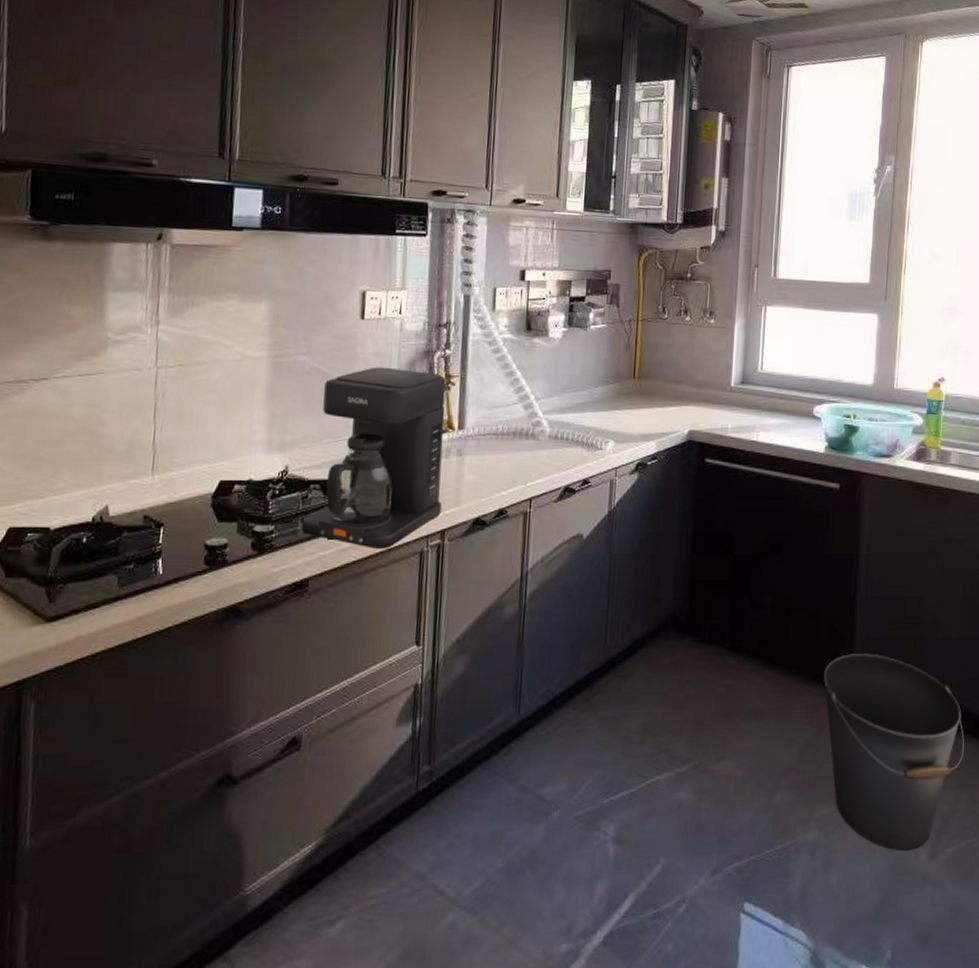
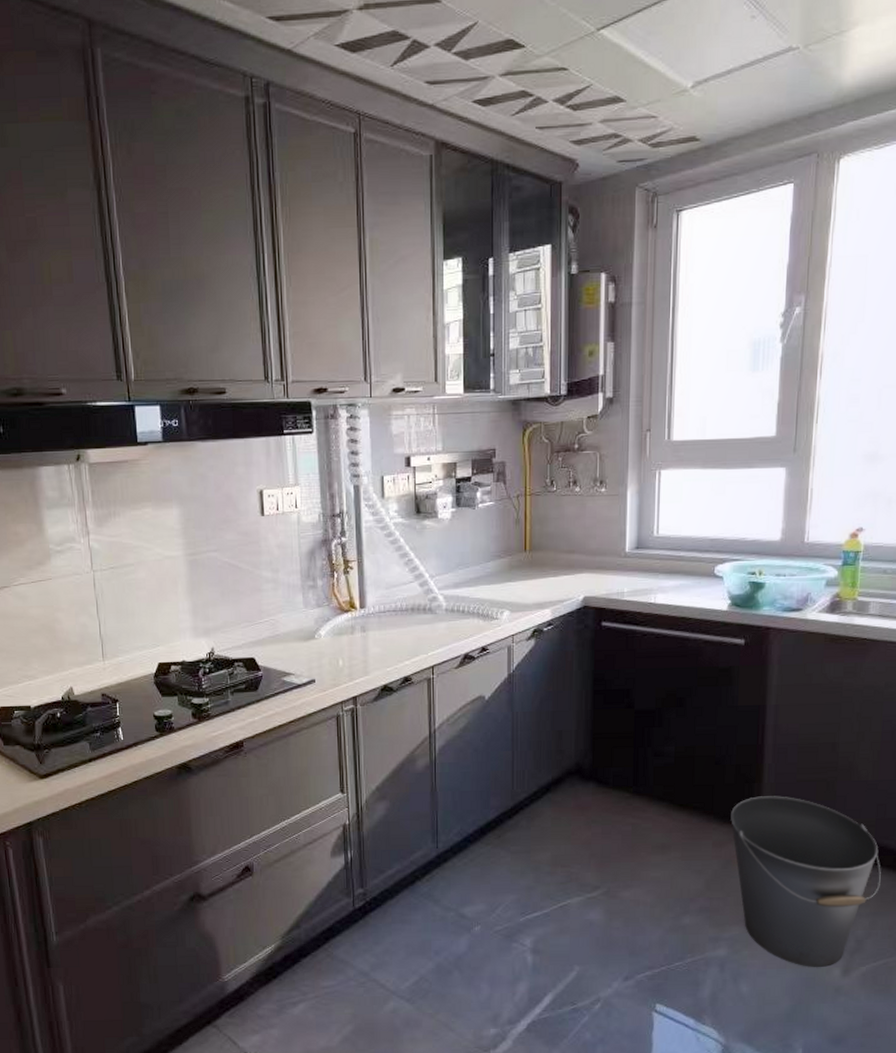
coffee maker: present [301,367,446,550] -> none [231,557,351,715]

